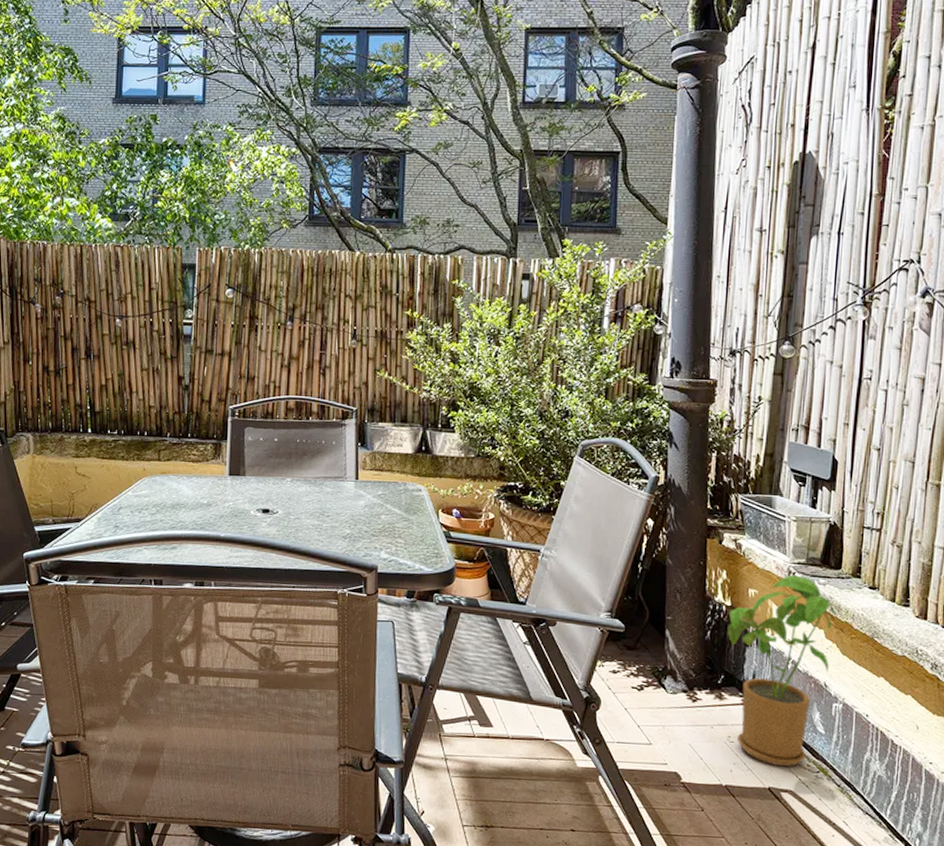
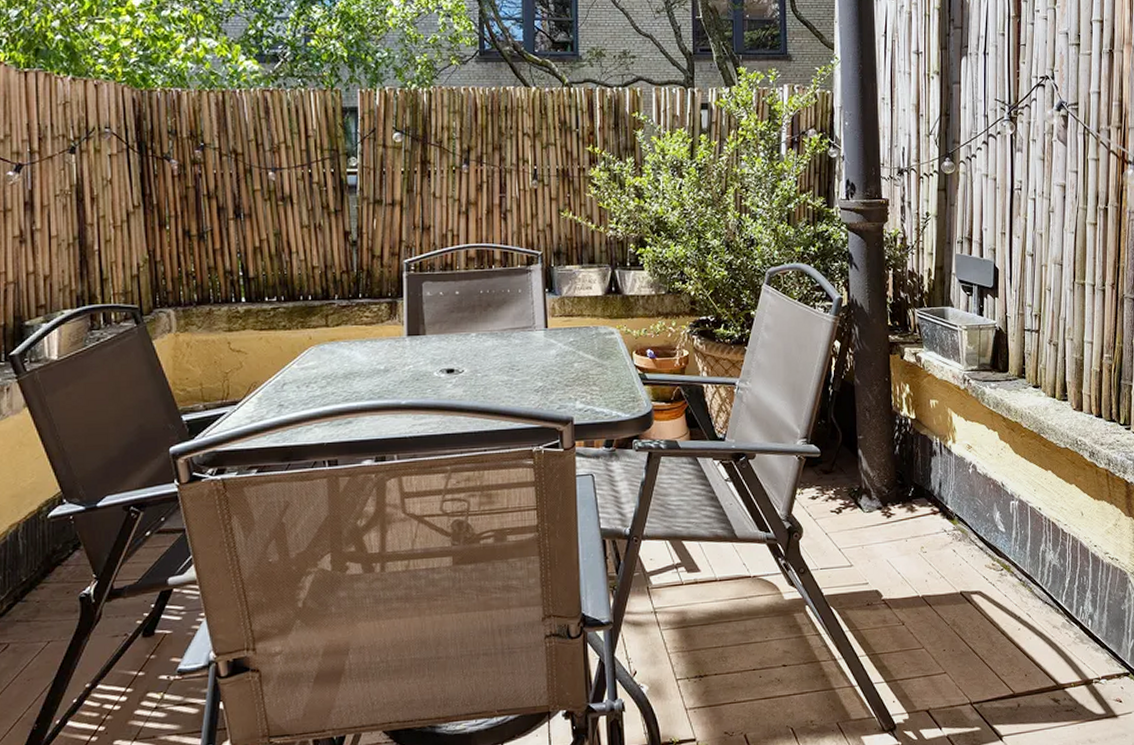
house plant: present [727,574,844,767] -> none [913,381,1014,570]

